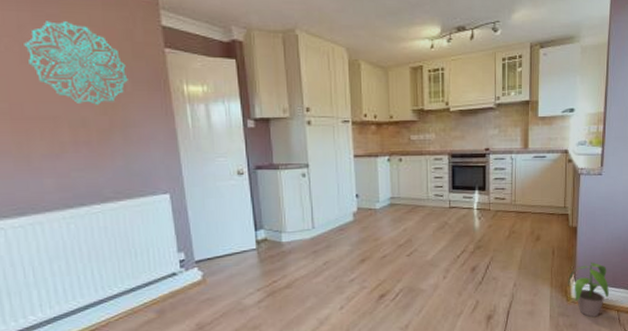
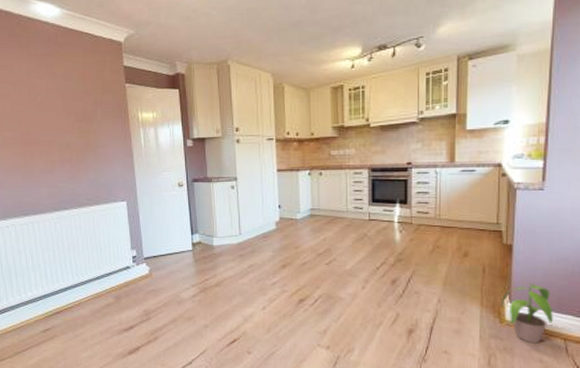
wall decoration: present [24,21,128,105] -> none [31,68,99,131]

